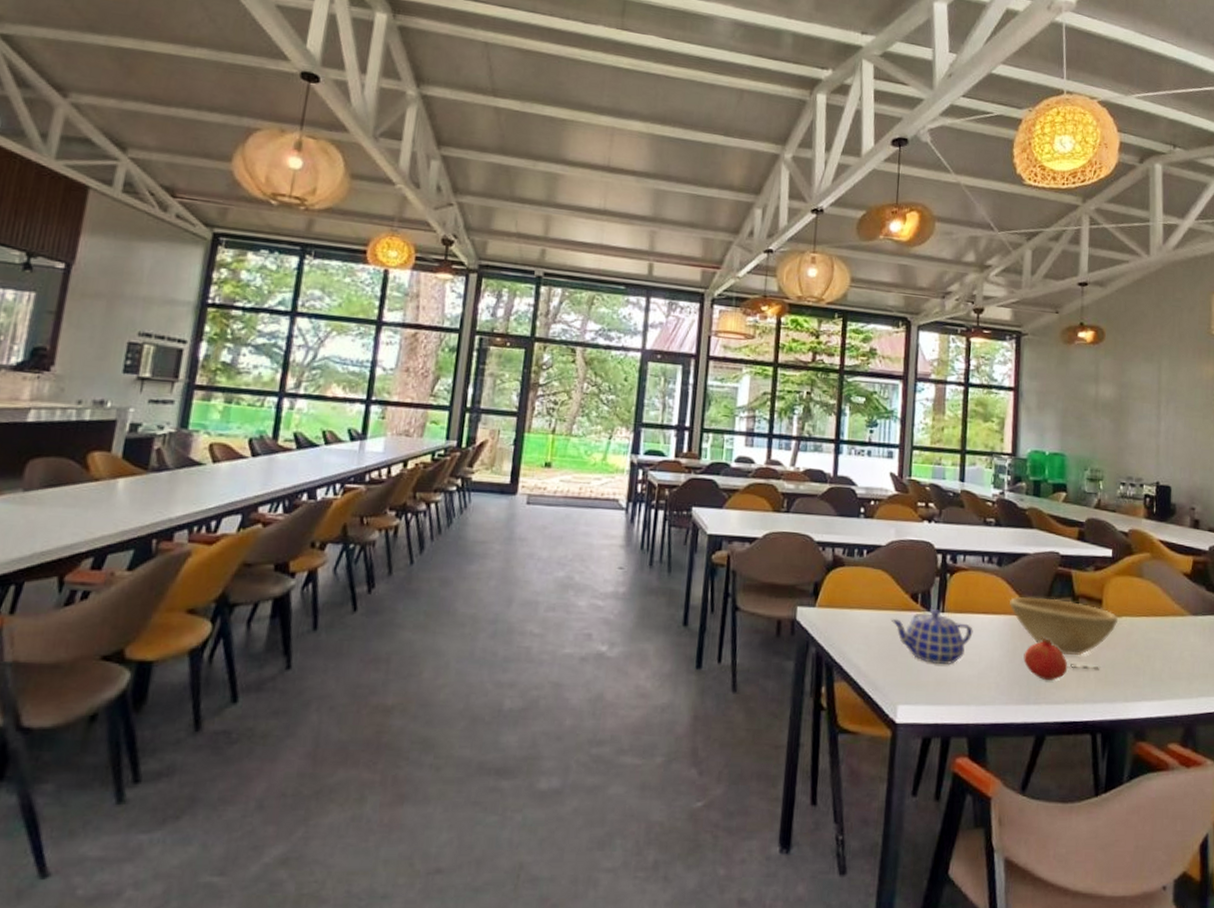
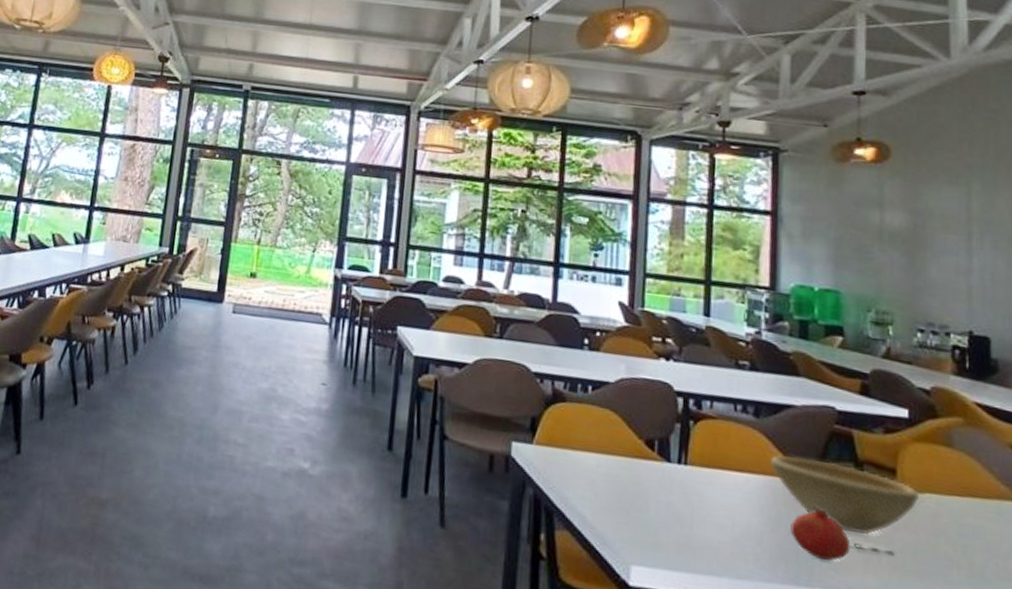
teapot: present [890,609,973,666] -> none [621,459,724,527]

